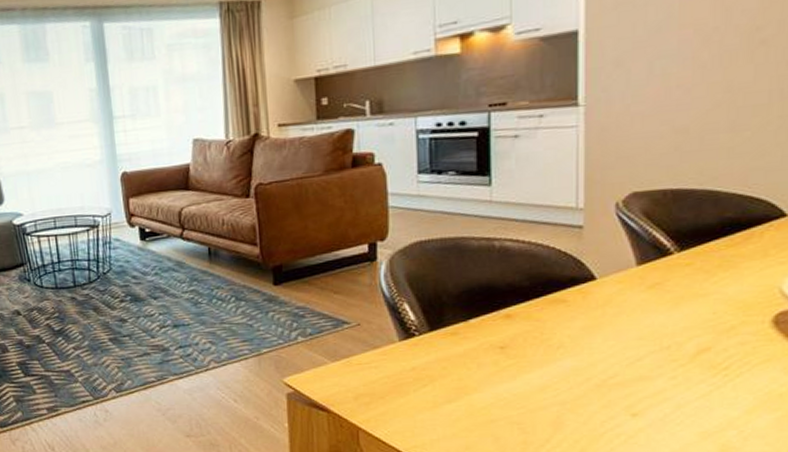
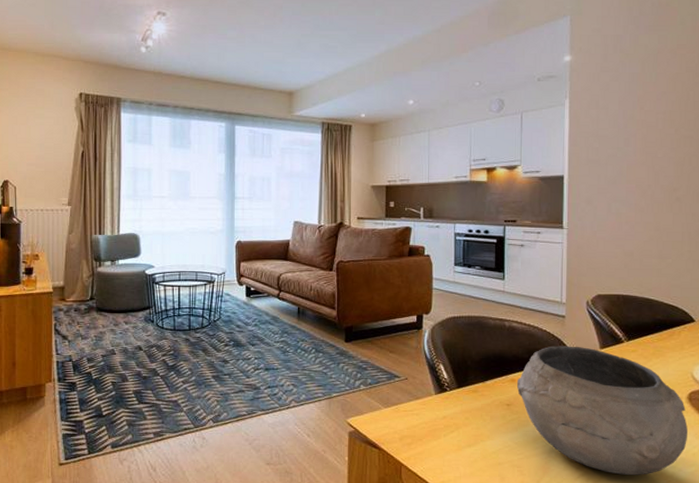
bowl: none [513,264,772,427] -> present [516,345,688,475]

